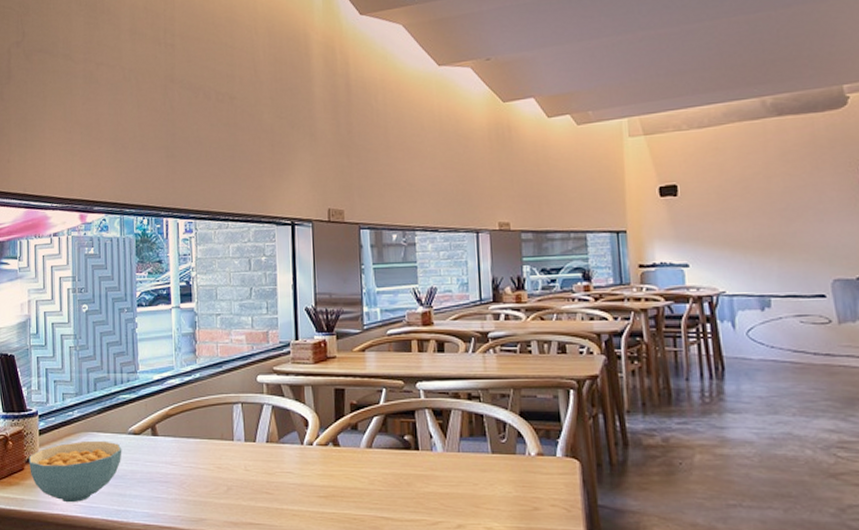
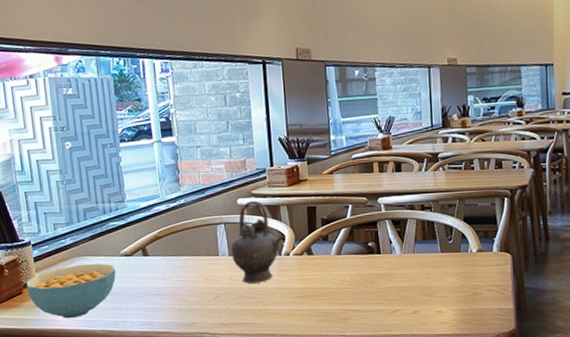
teapot: none [247,378,308,476] -> present [230,200,284,284]

